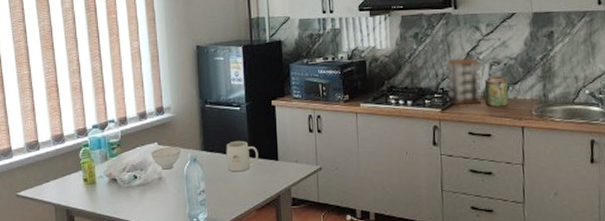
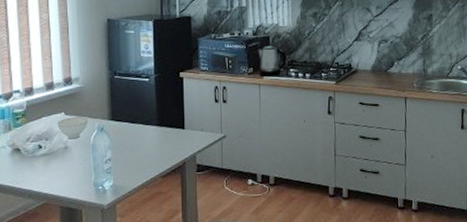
mug: present [226,140,258,172] -> none [134,110,165,141]
kettle: none [354,71,386,105] -> present [258,46,287,78]
spice rack: present [445,52,482,105] -> none [340,31,372,78]
canister: present [485,76,509,108] -> none [374,52,394,81]

